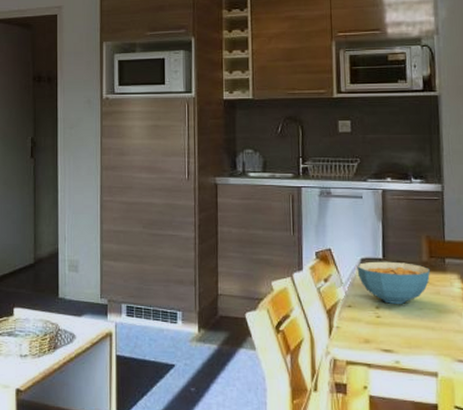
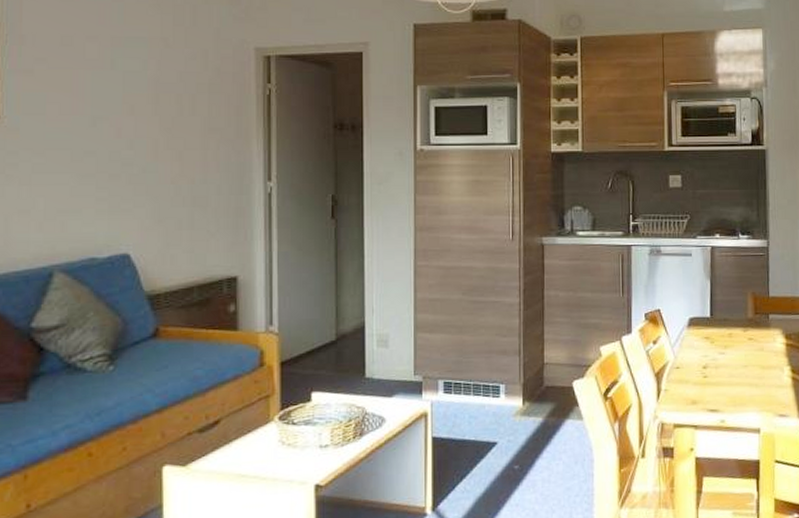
cereal bowl: present [357,261,430,304] -> none [685,319,755,363]

